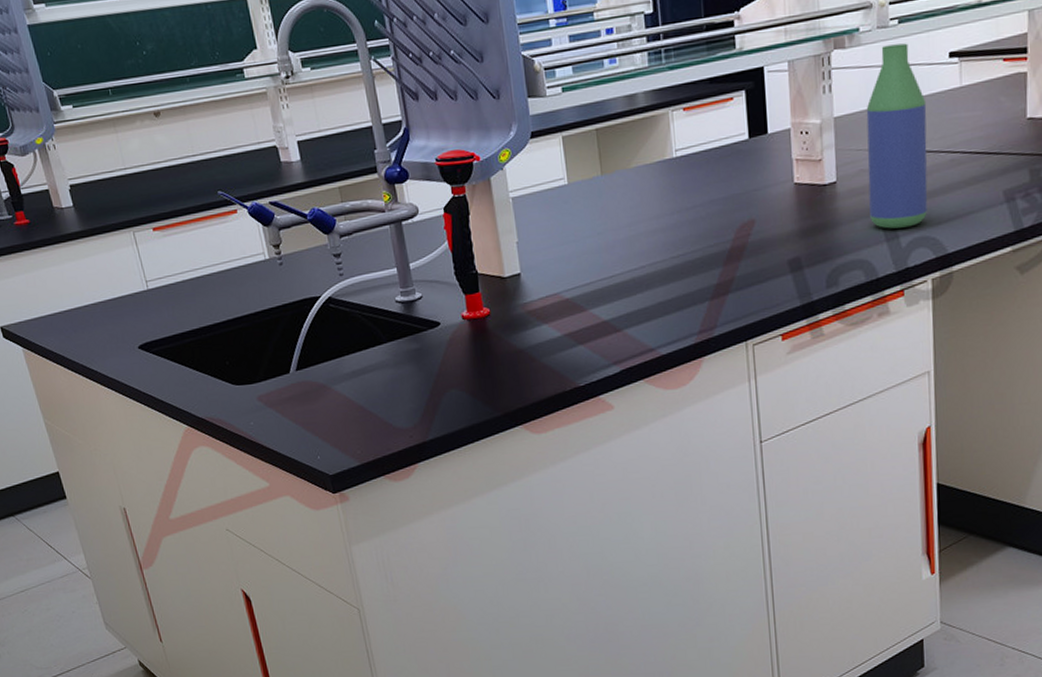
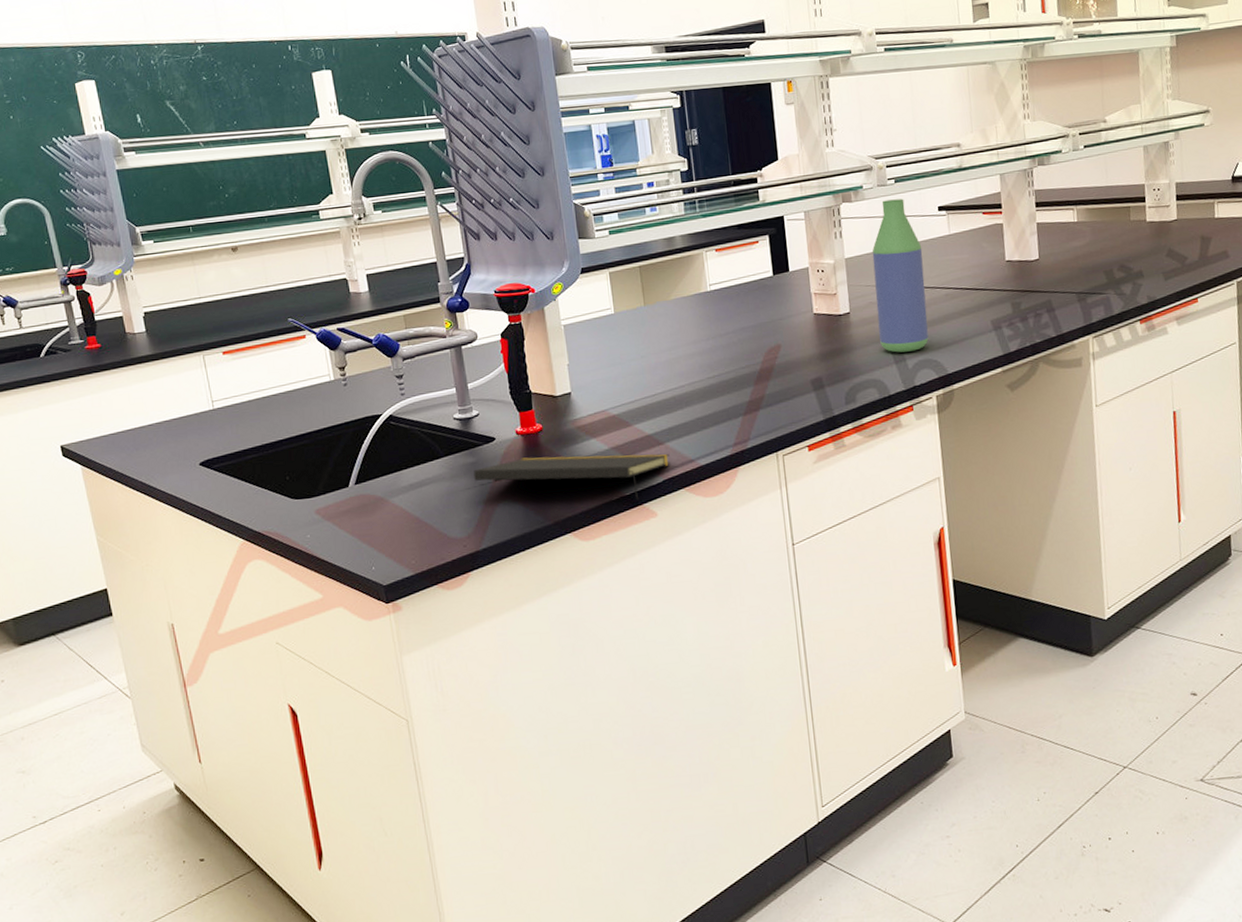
notepad: none [418,341,628,392] -> present [473,453,670,500]

